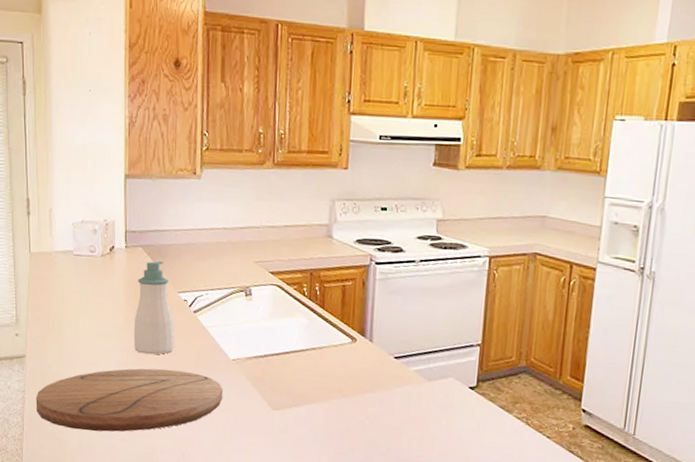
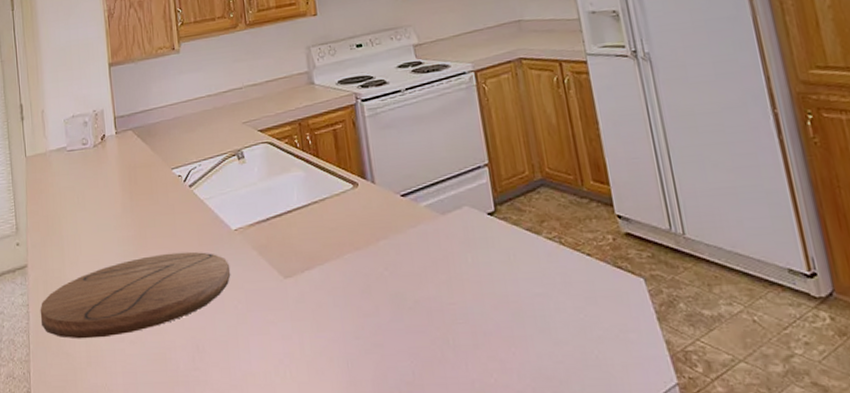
soap bottle: present [133,260,175,355] -> none [130,140,175,241]

